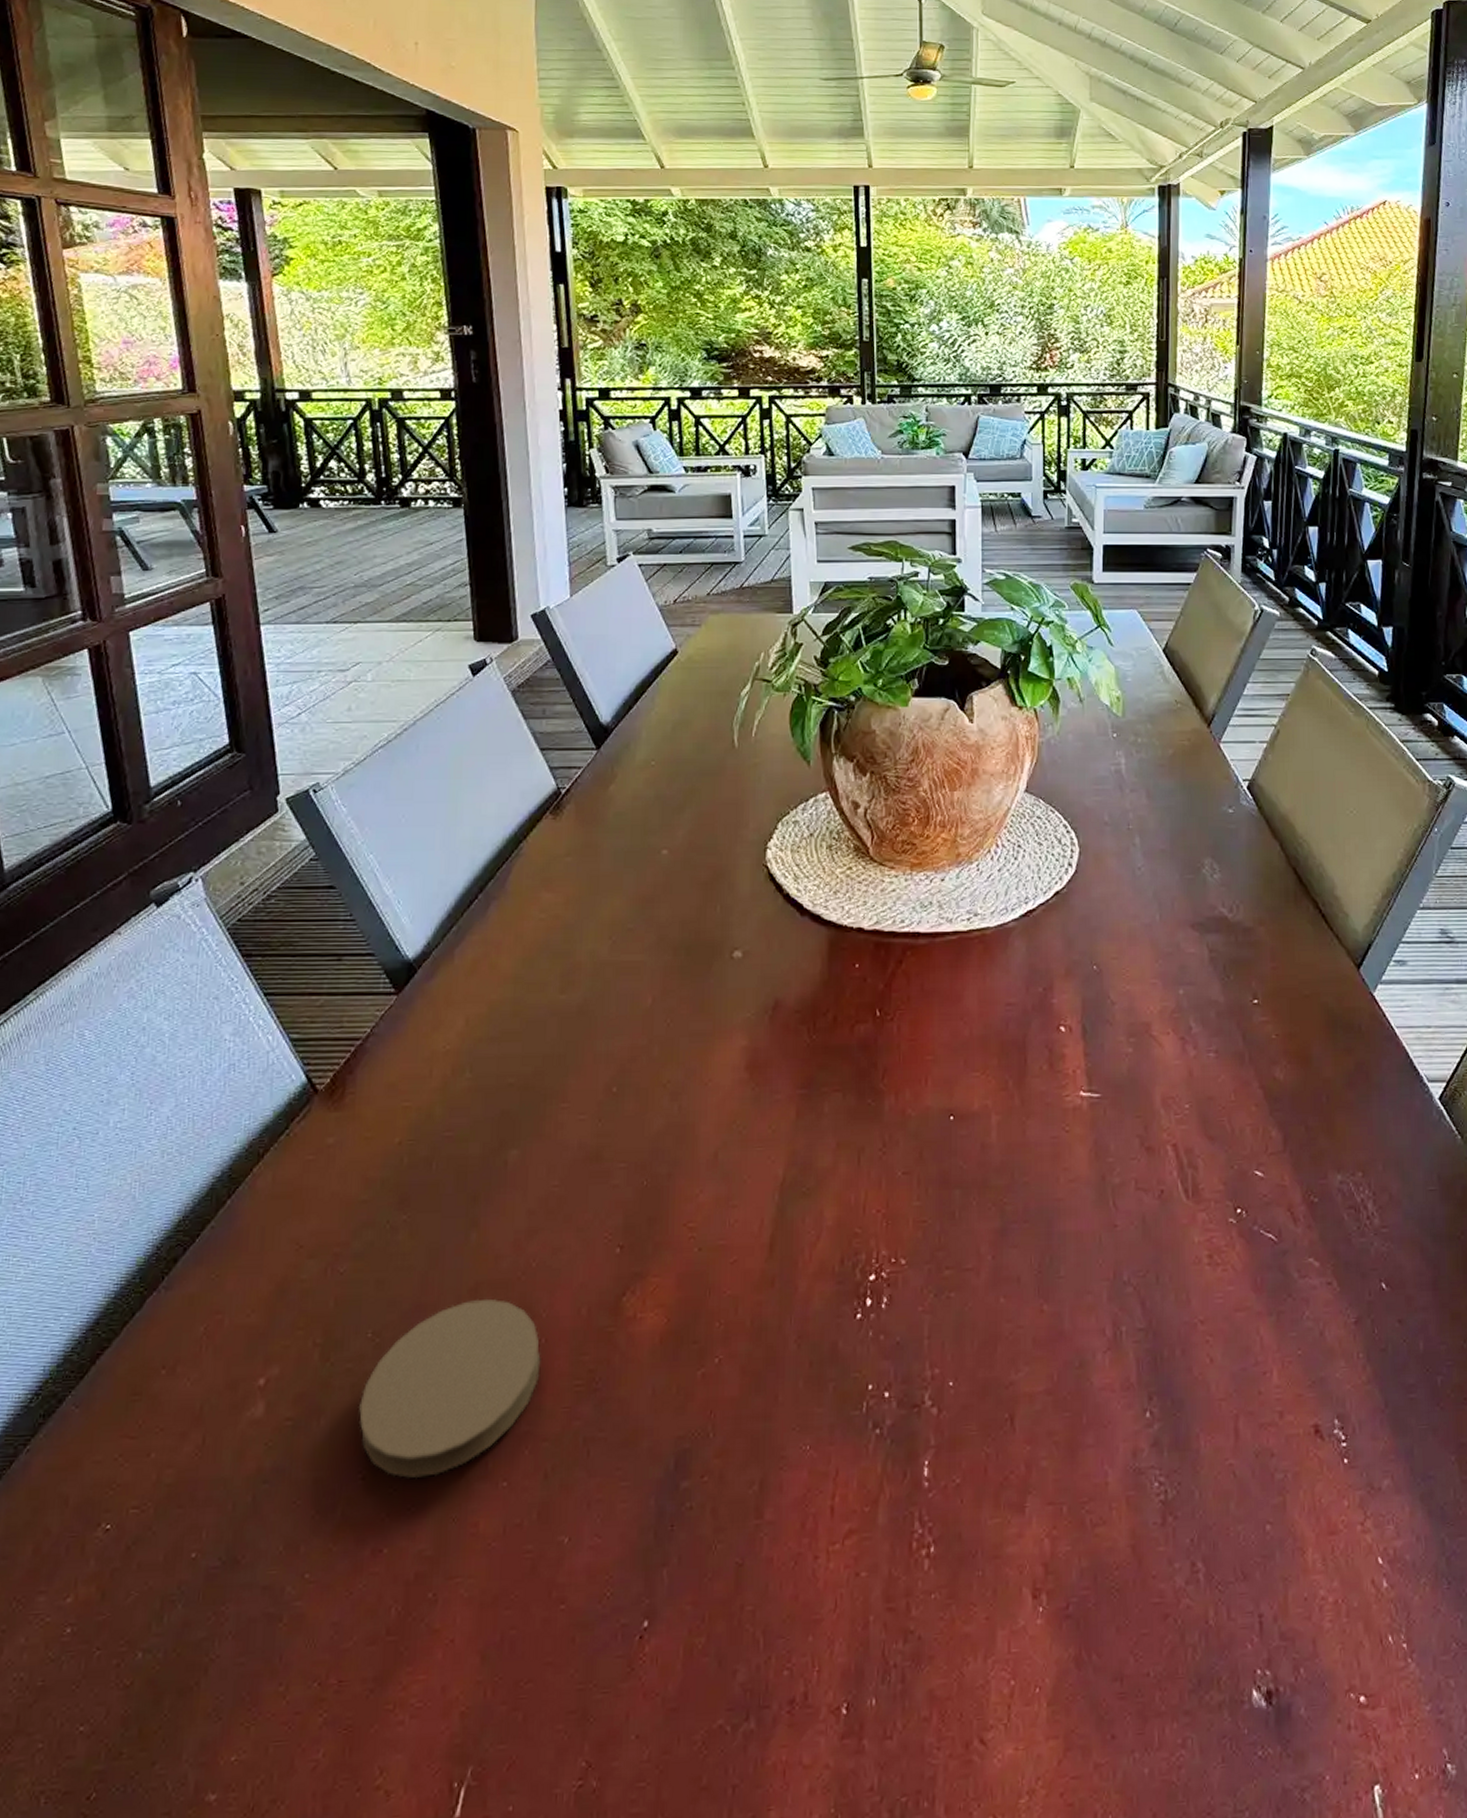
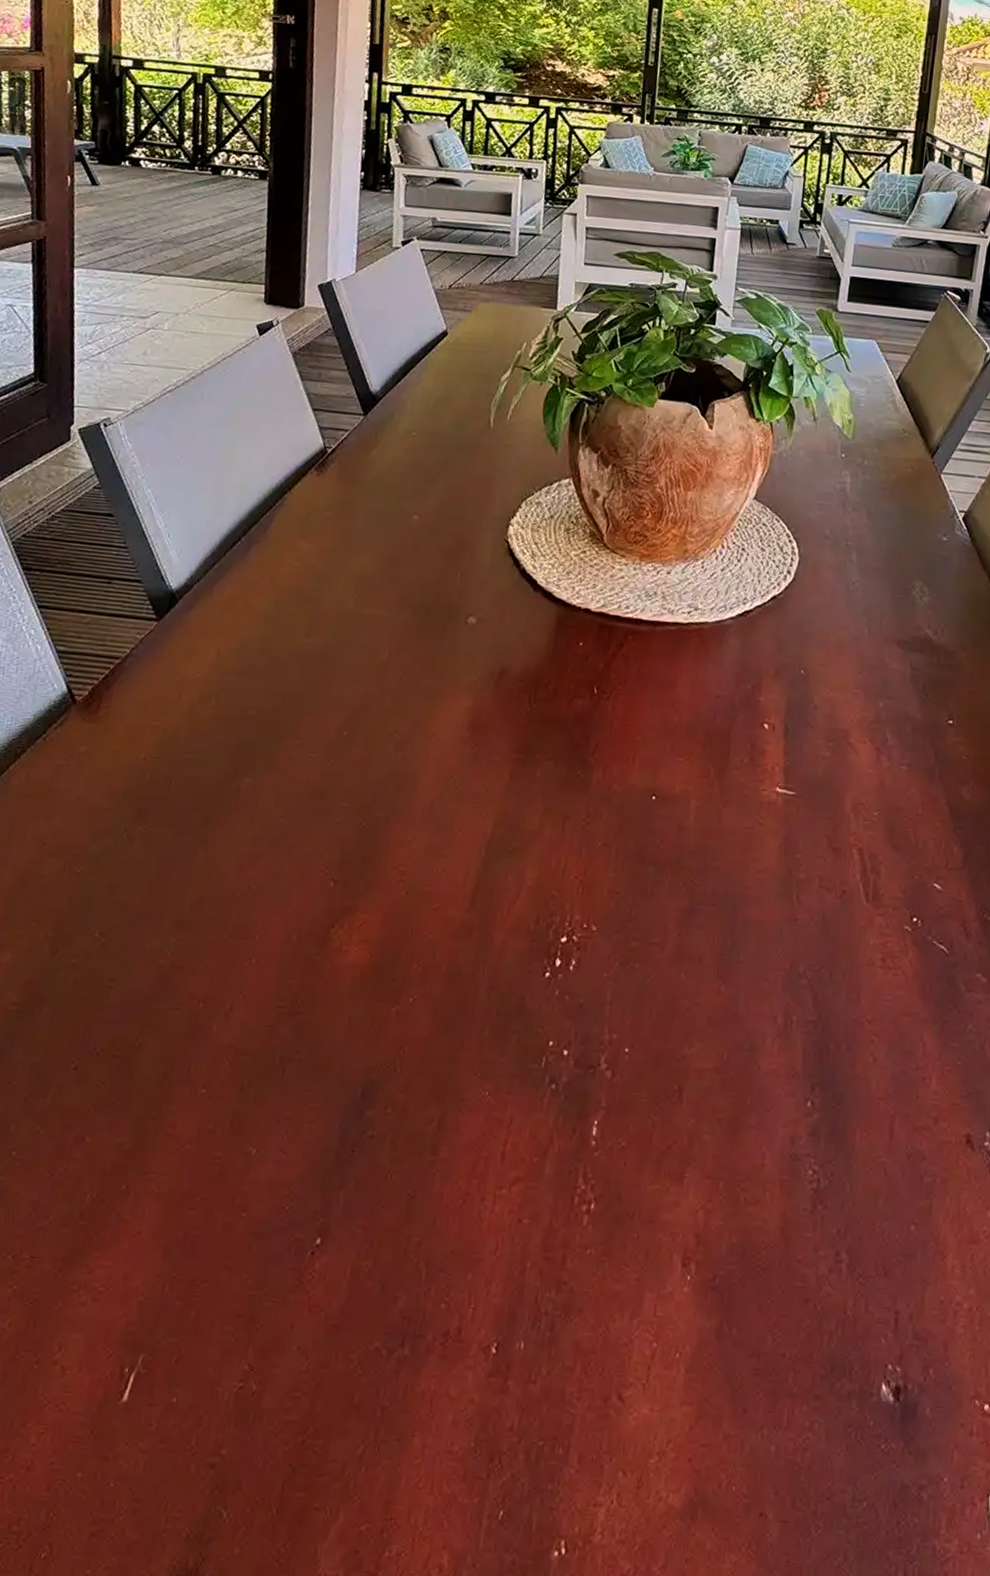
coaster: present [359,1298,541,1479] -> none [78,913,251,1076]

